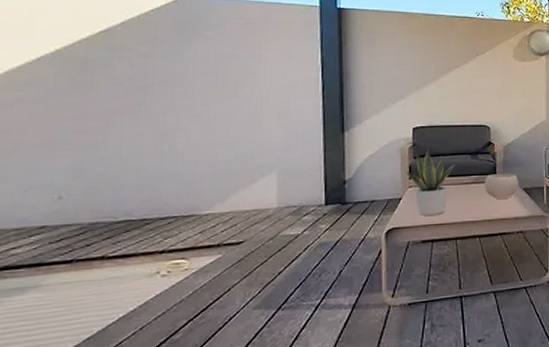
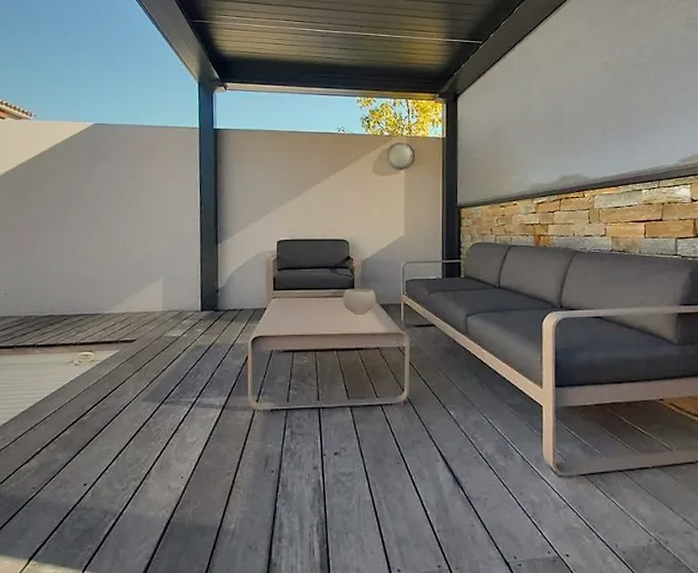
potted plant: present [405,149,456,217] -> none [270,262,316,327]

